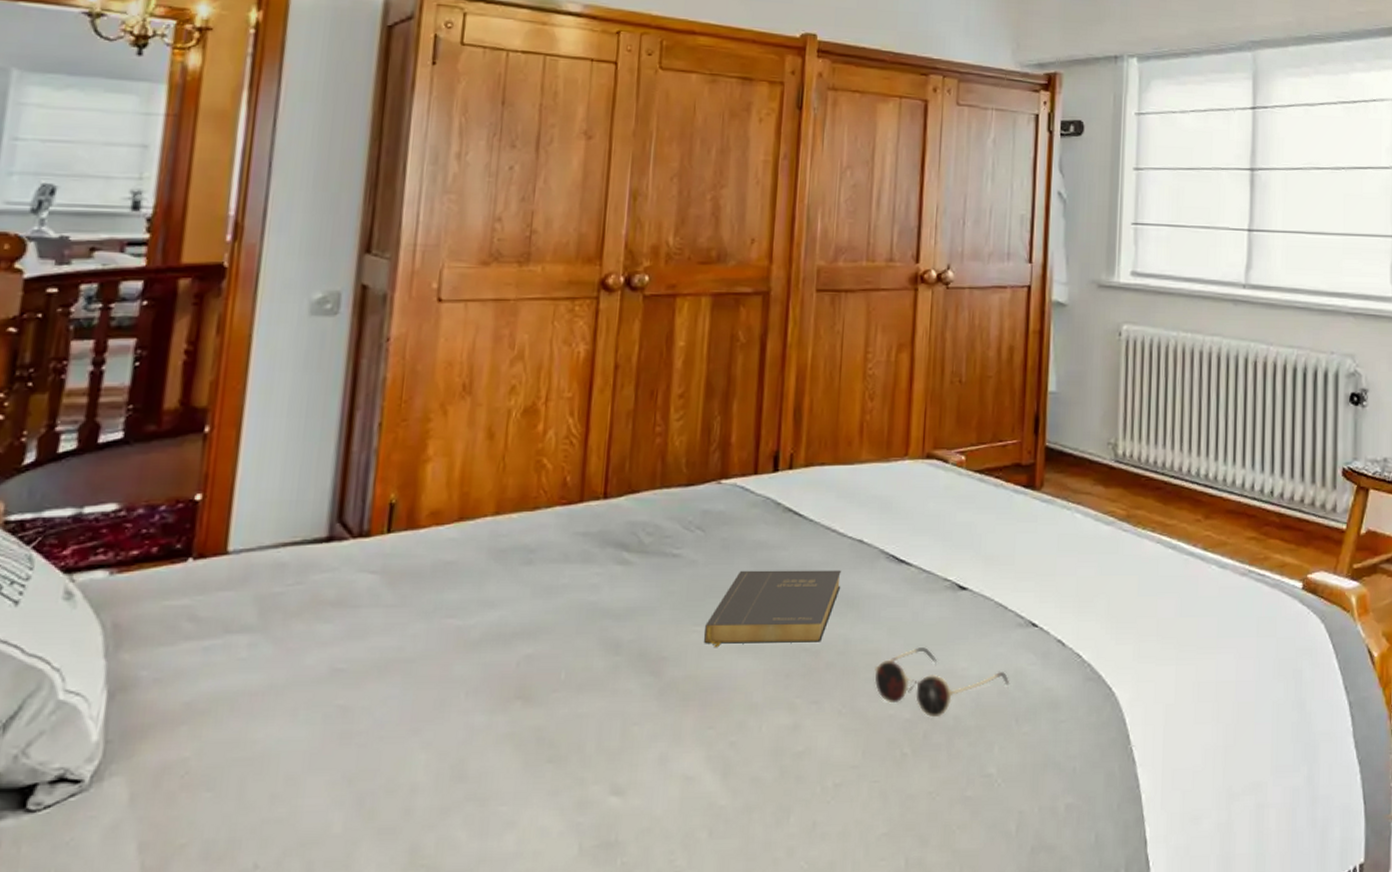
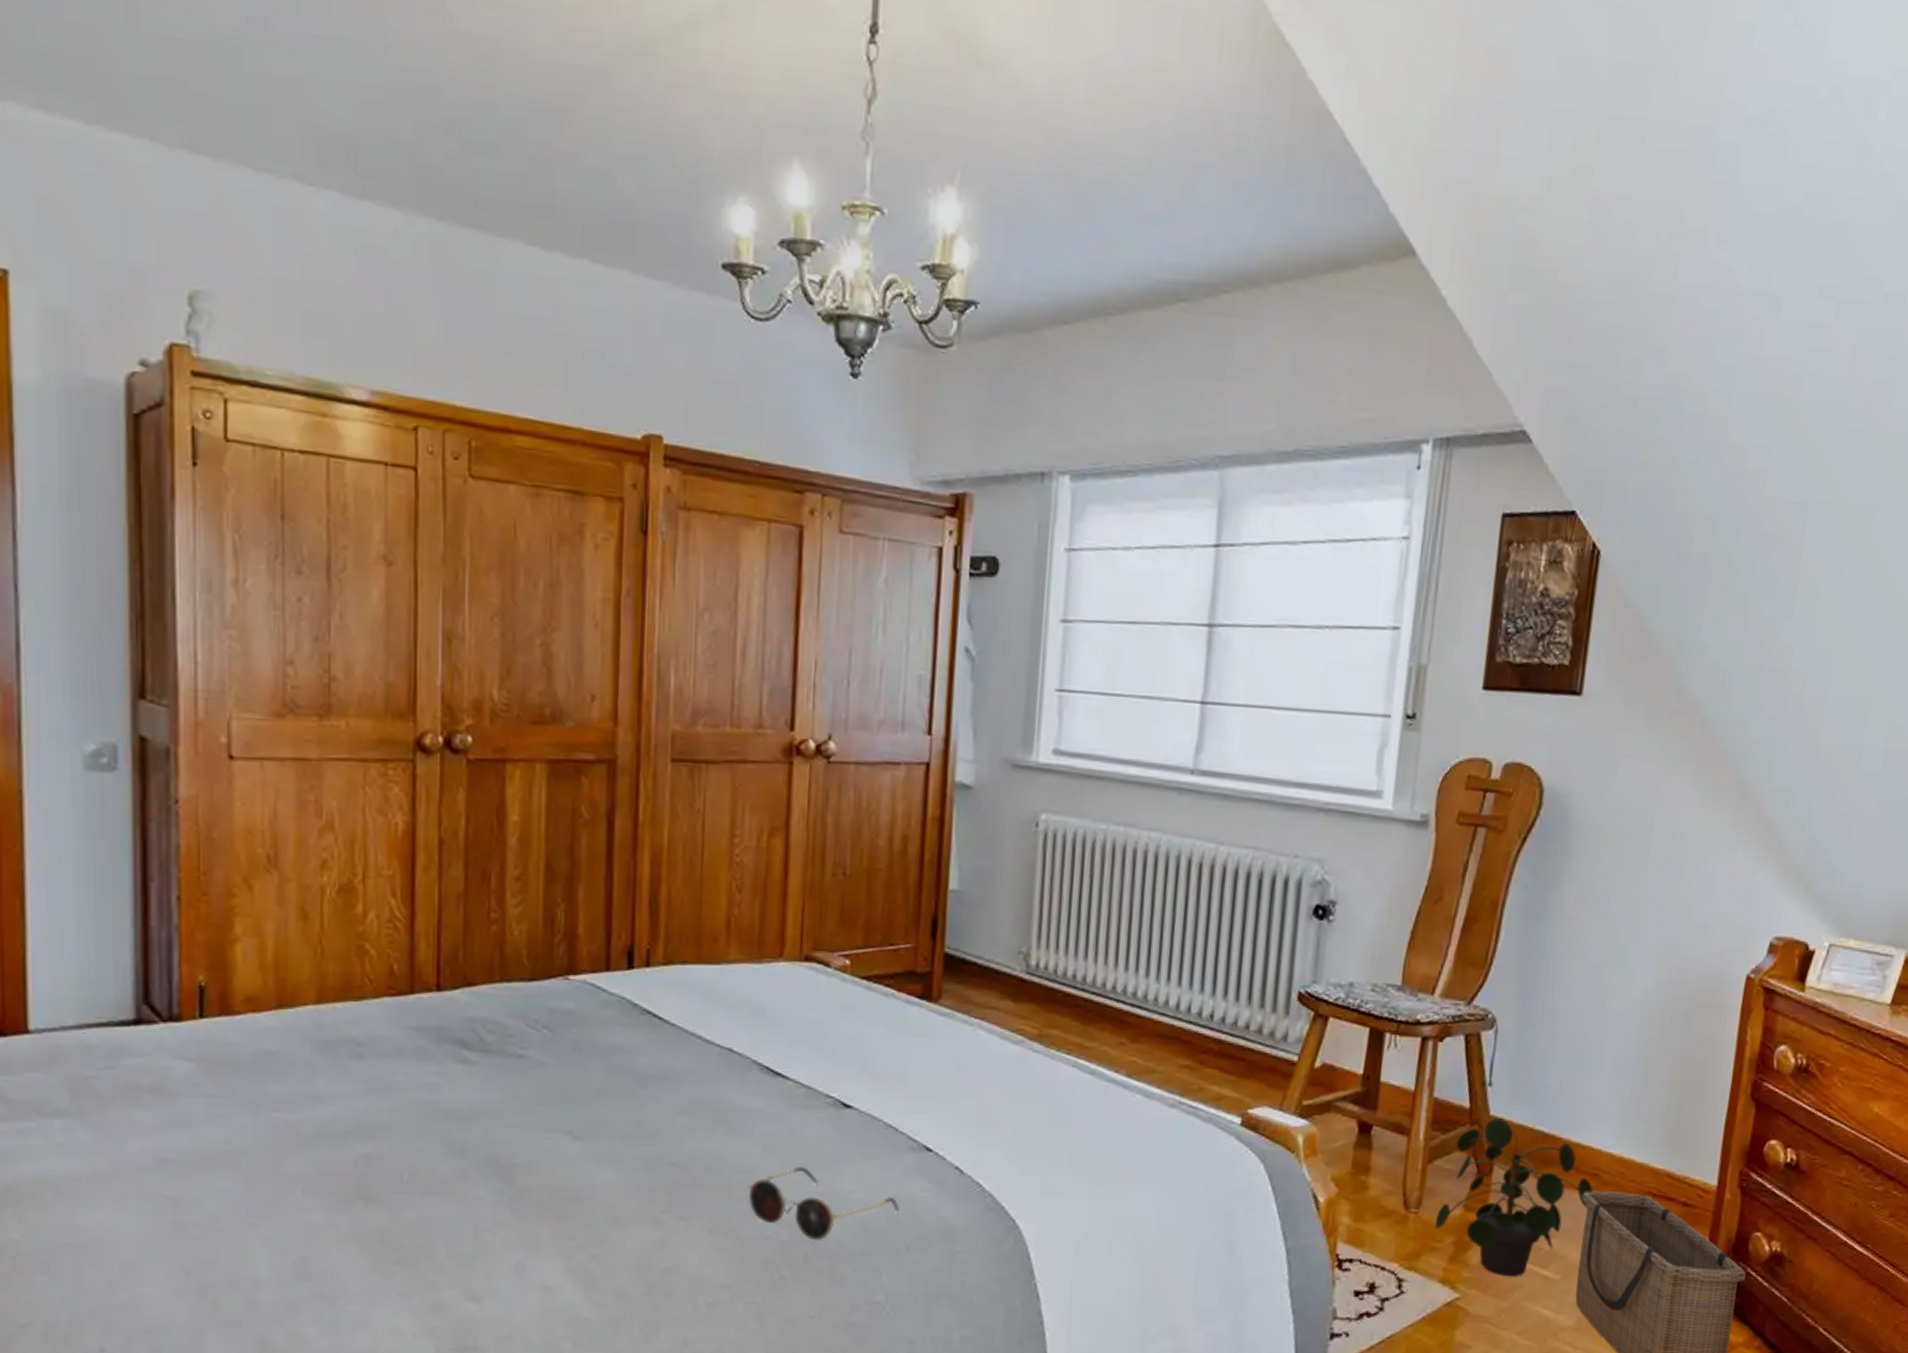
book: present [704,570,841,648] -> none [558,1075,708,1157]

